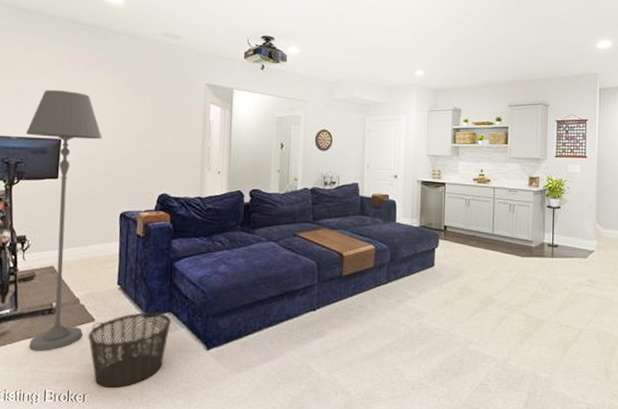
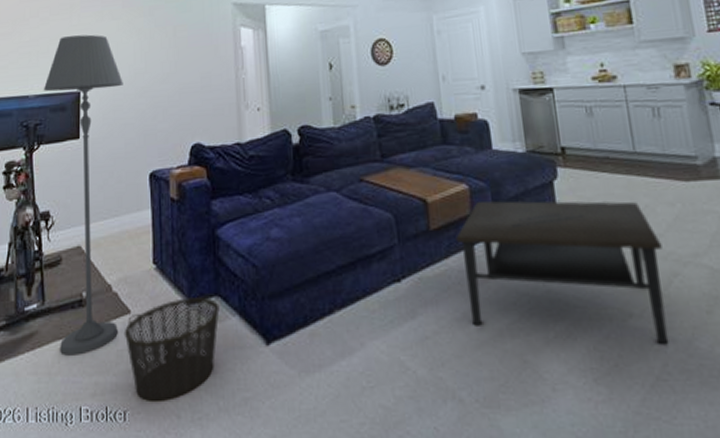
coffee table: none [360,259,499,361] -> present [455,201,669,344]

